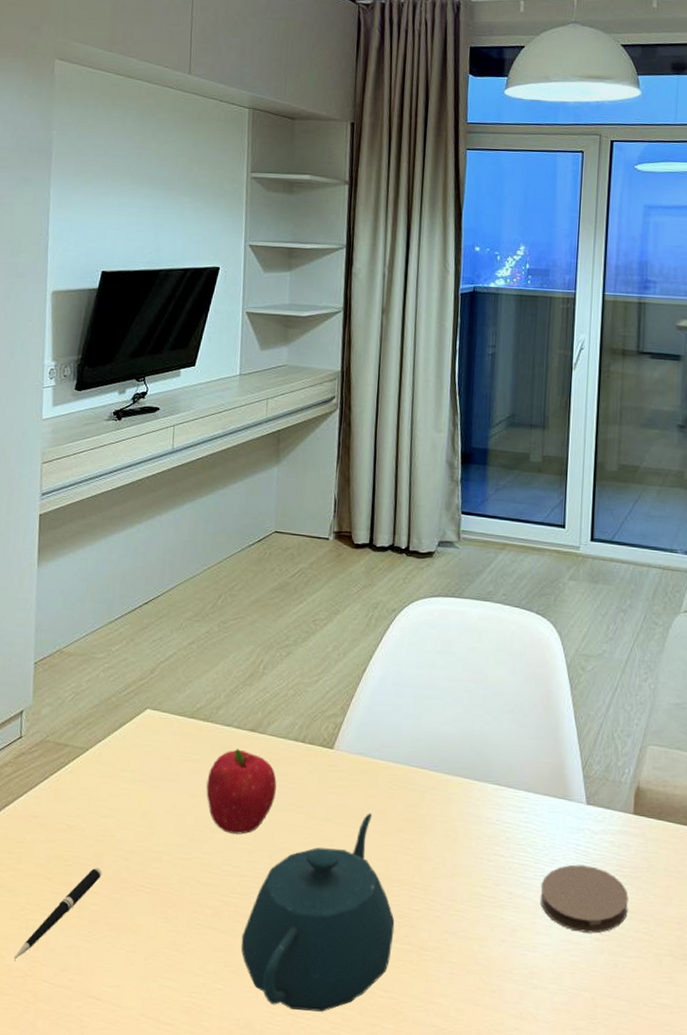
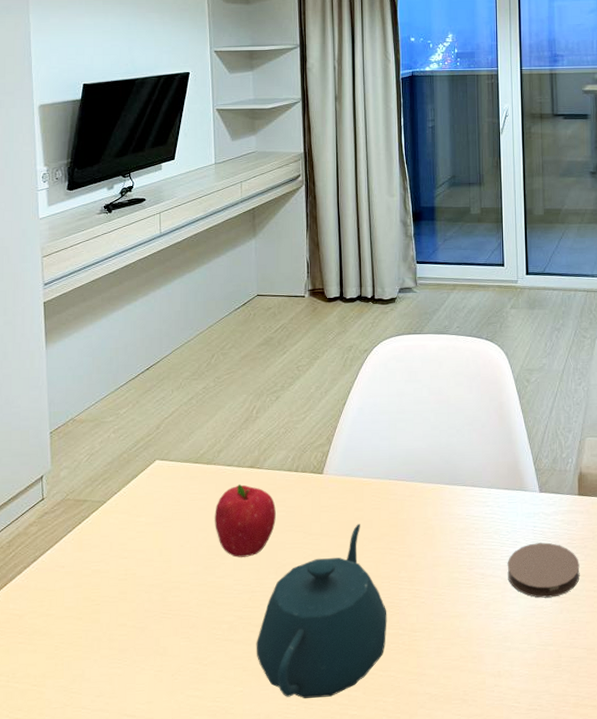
pen: present [14,867,102,960] -> none [53,603,127,694]

